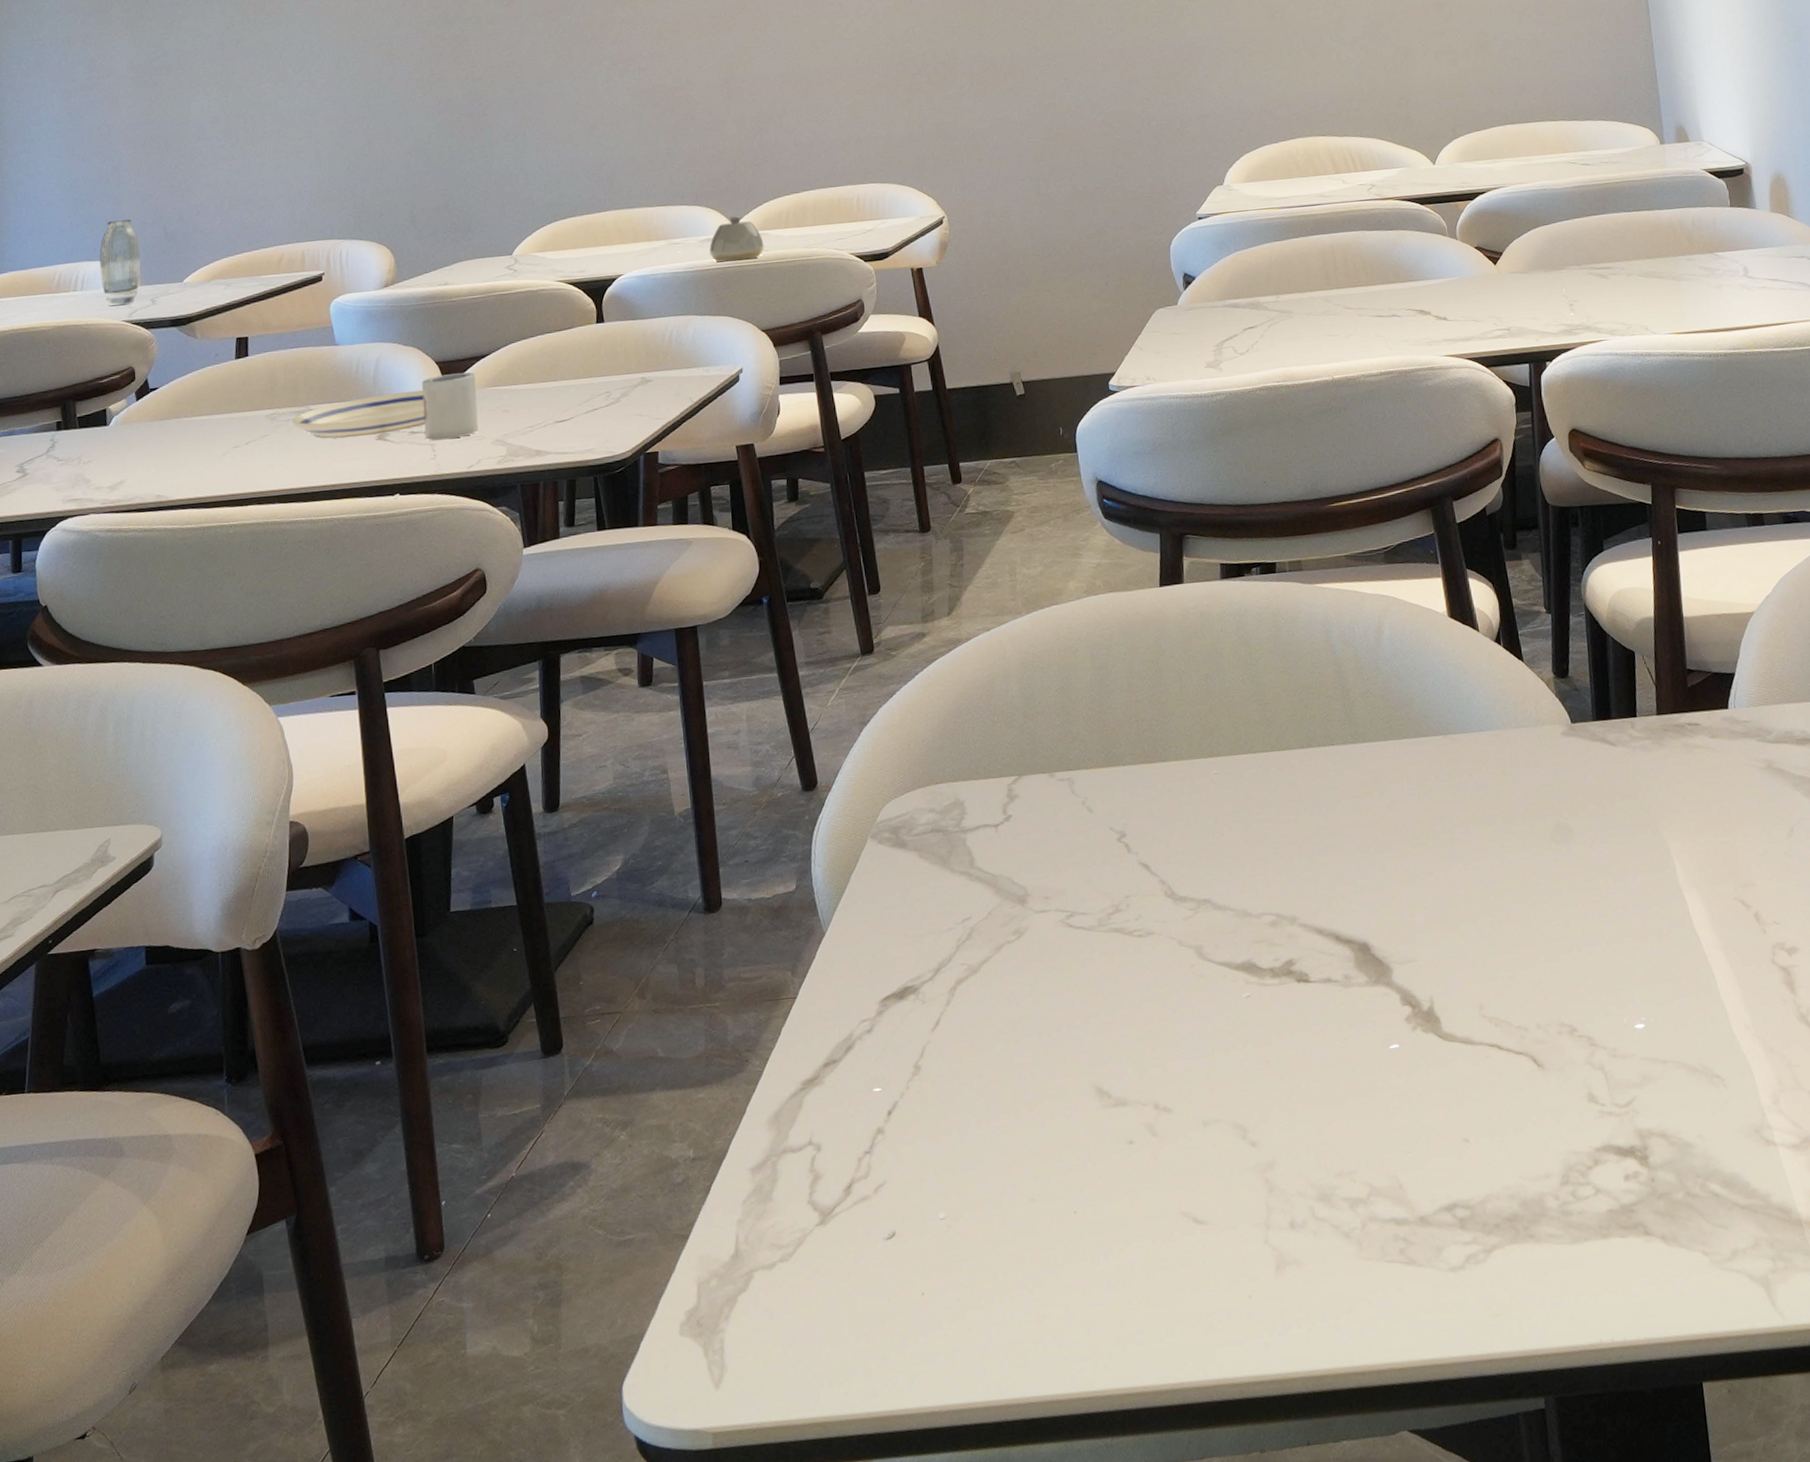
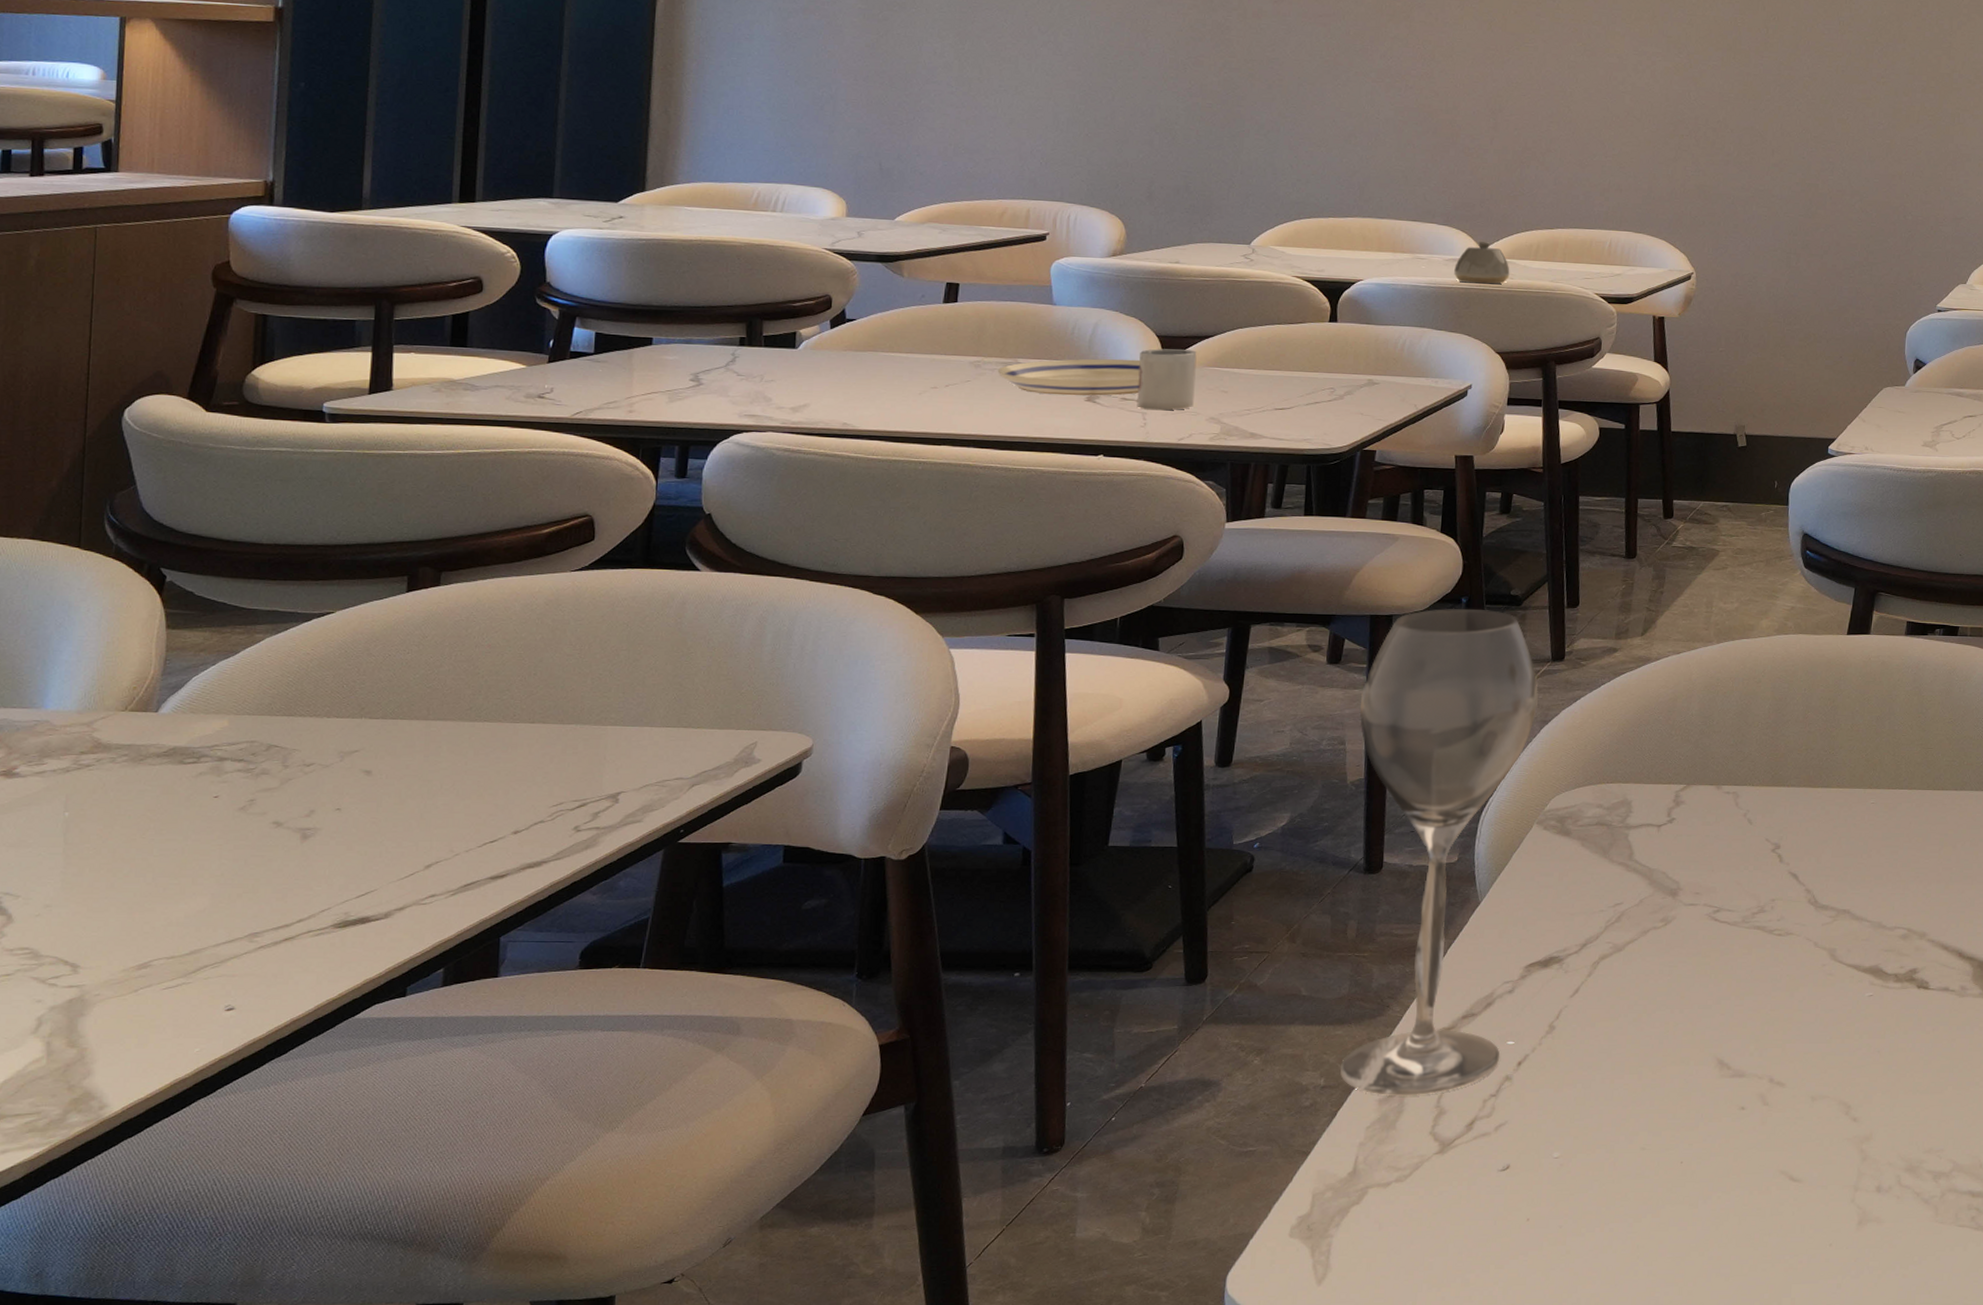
vase: present [99,219,141,306] -> none [804,148,851,233]
wineglass: none [677,607,869,1164] -> present [1339,608,1538,1096]

